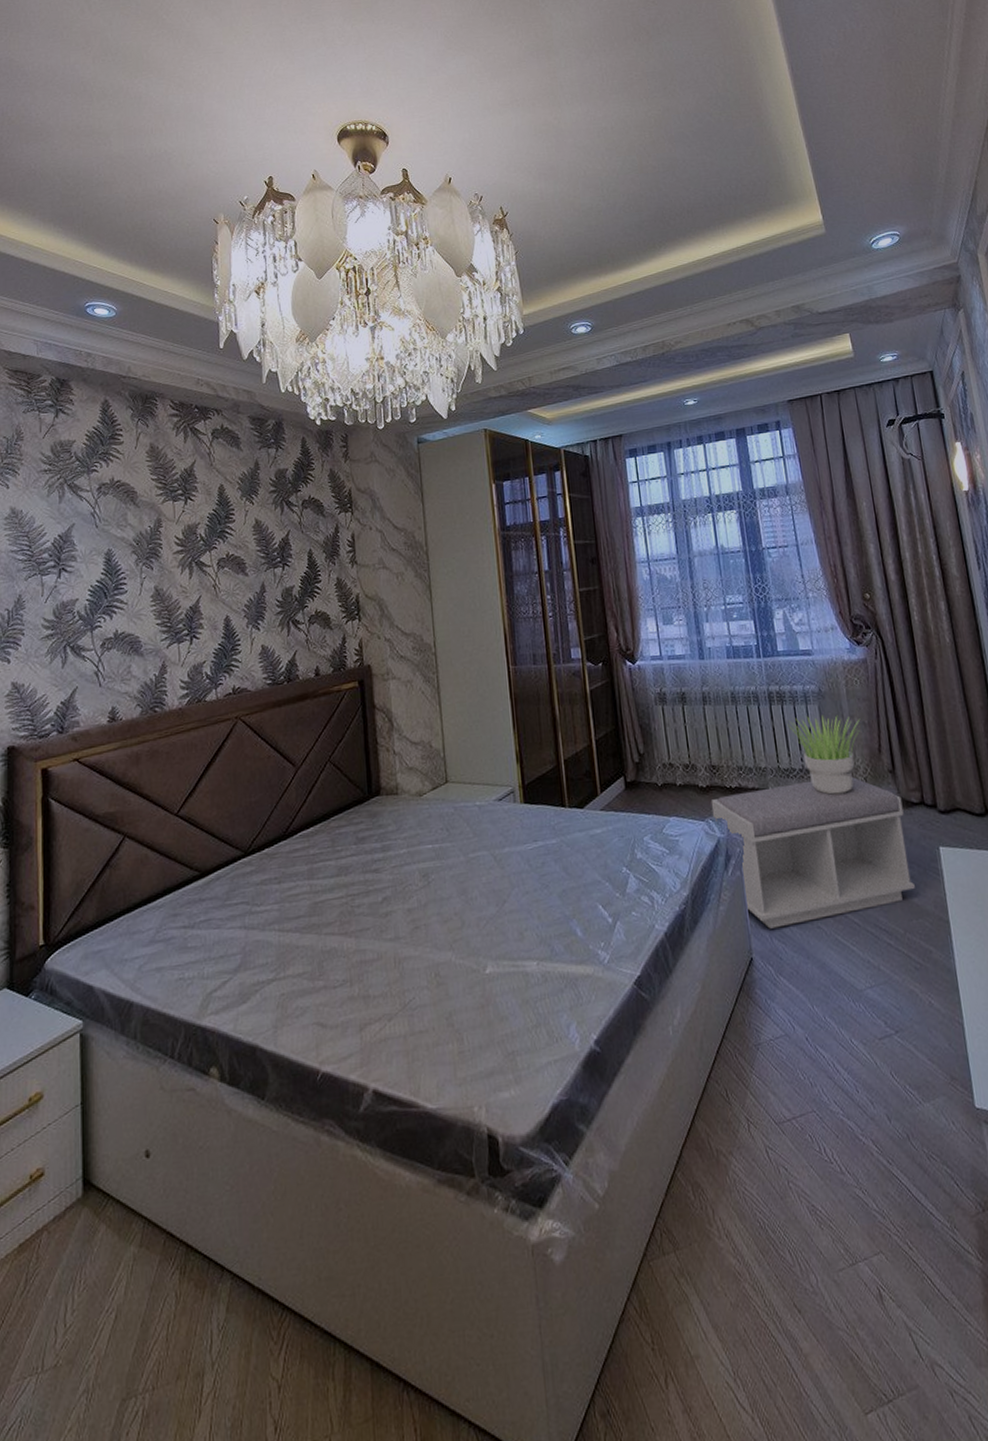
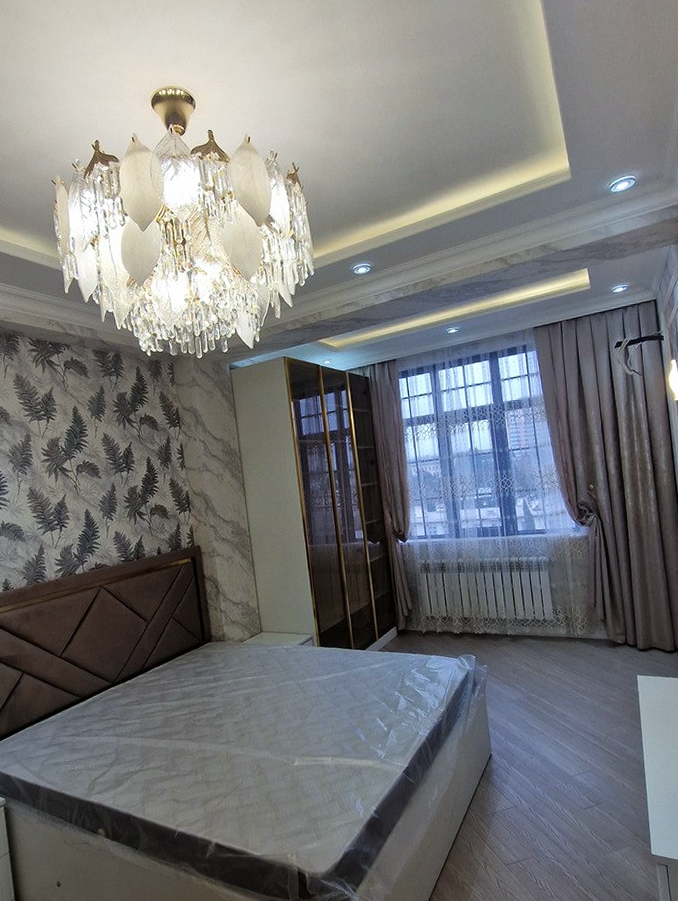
bench: present [711,777,915,929] -> none [463,625,617,734]
potted plant: present [788,715,861,795] -> none [524,579,581,638]

